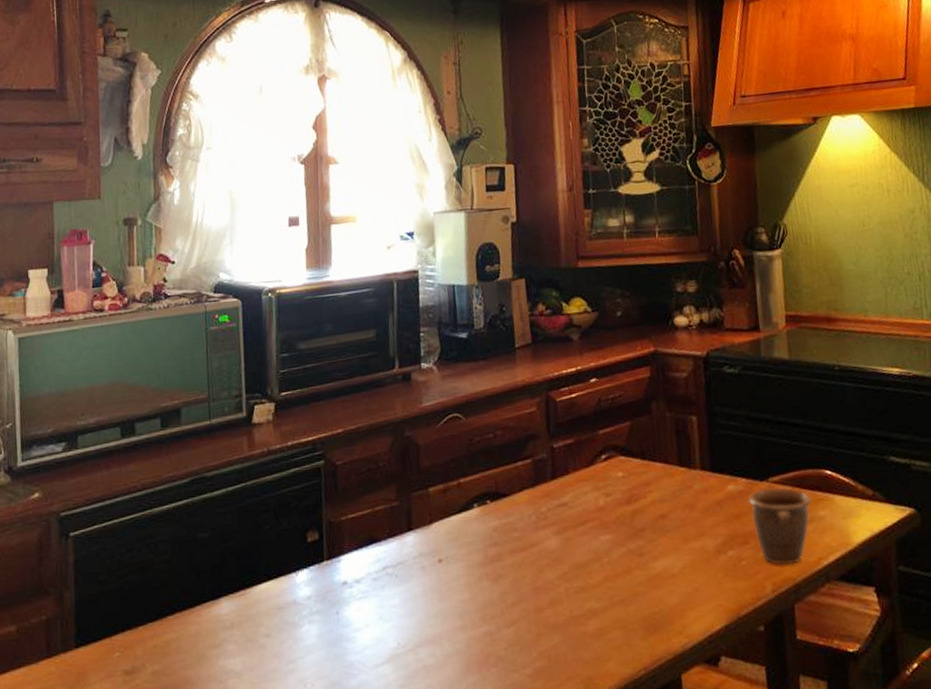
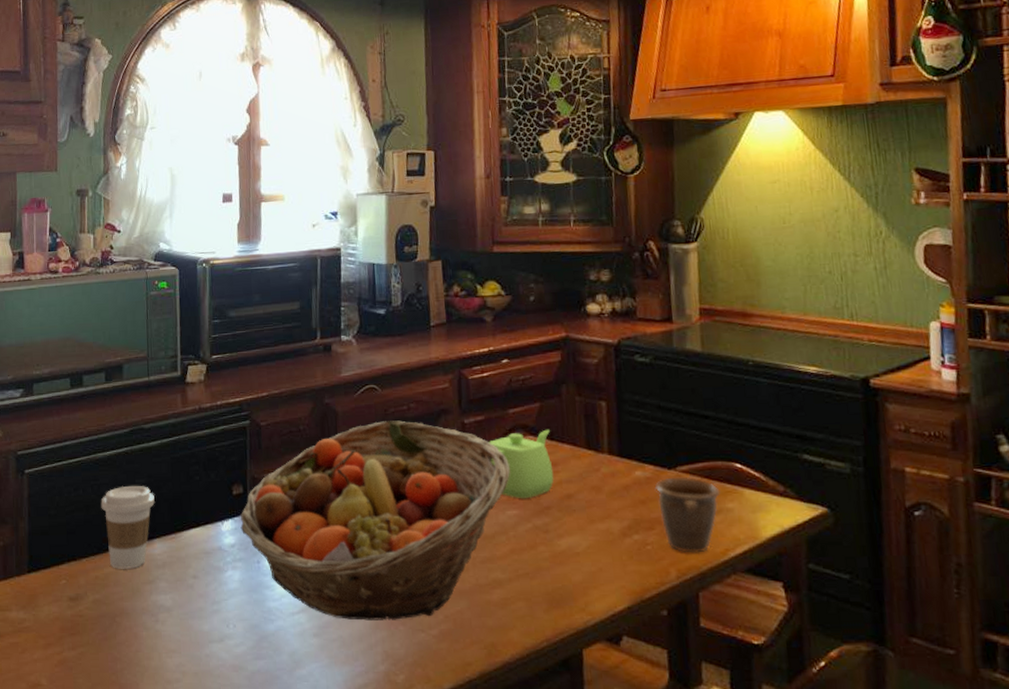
coffee cup: none [158,540,220,635] -> present [101,485,155,569]
fruit basket: none [317,449,603,667] -> present [240,420,511,621]
teapot: none [580,448,647,523] -> present [489,429,554,499]

